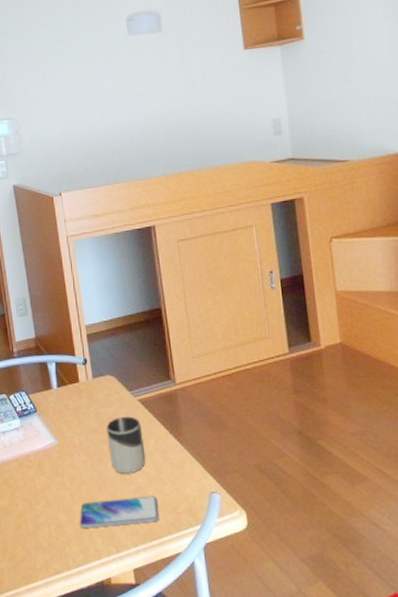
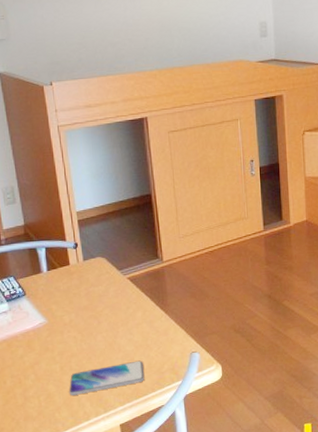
cup: present [106,416,146,474] -> none [96,293,134,344]

